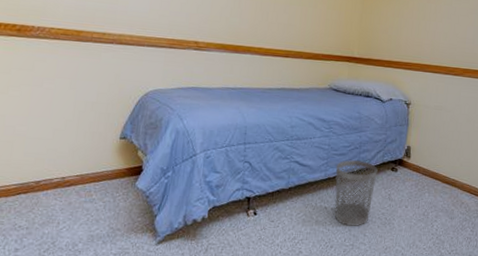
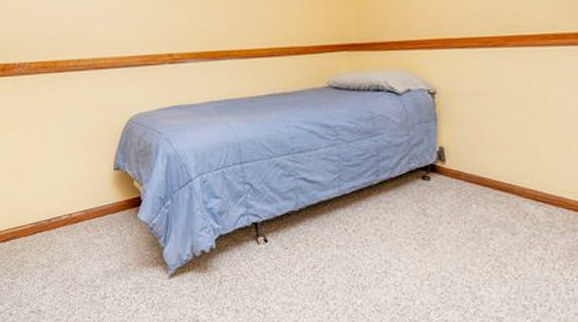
wastebasket: present [334,160,378,226] -> none [351,171,404,250]

